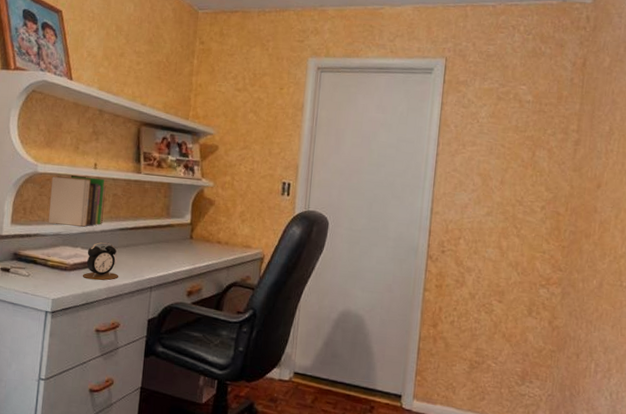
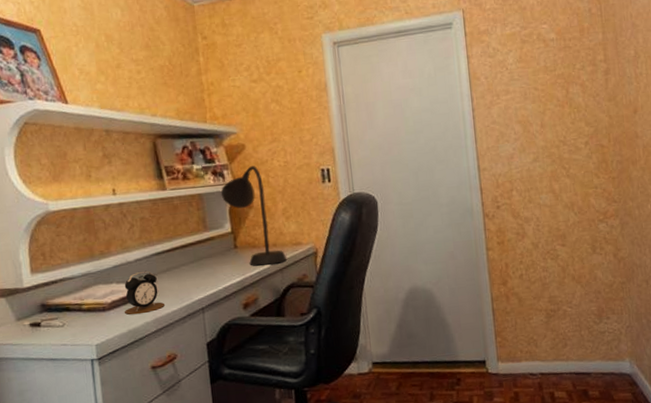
books: present [48,175,106,227] -> none [67,203,135,264]
desk lamp: none [188,167,235,262] -> present [220,166,286,266]

